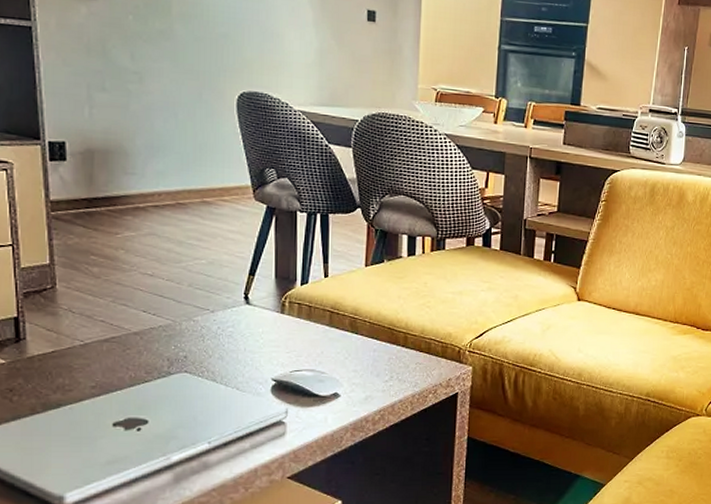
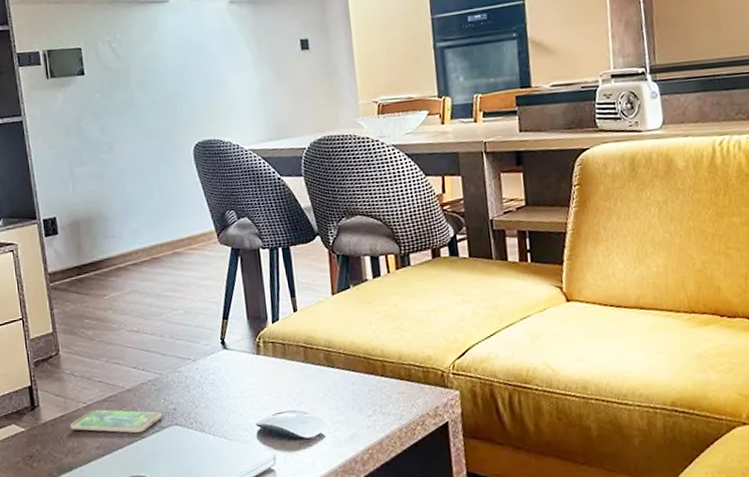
smartphone: none [62,349,171,377] -> present [70,409,162,434]

